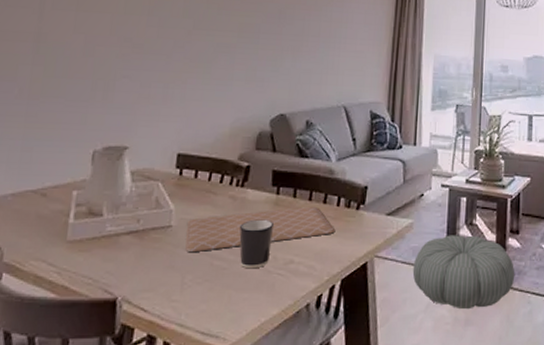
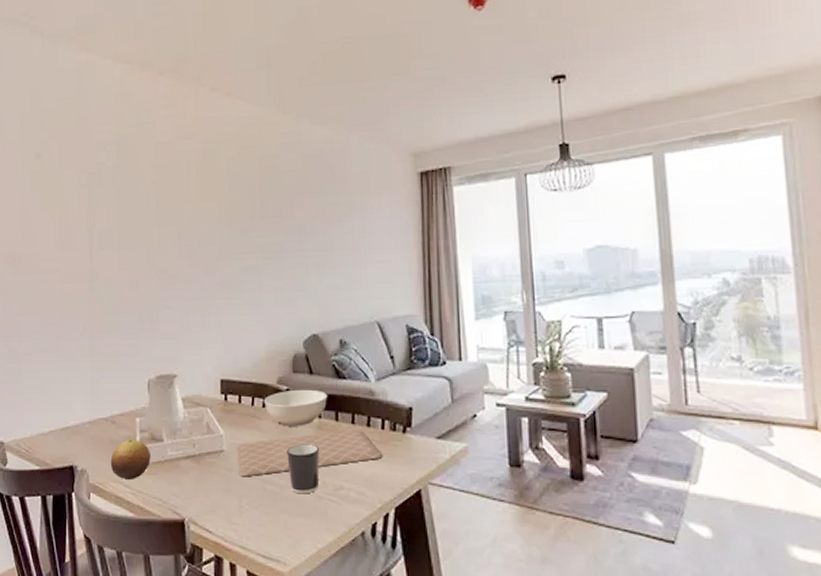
fruit: none [33,214,87,258] -> present [110,439,152,481]
bowl: none [221,166,289,202] -> present [263,389,328,426]
pouf: present [412,235,515,310] -> none [472,461,599,546]

